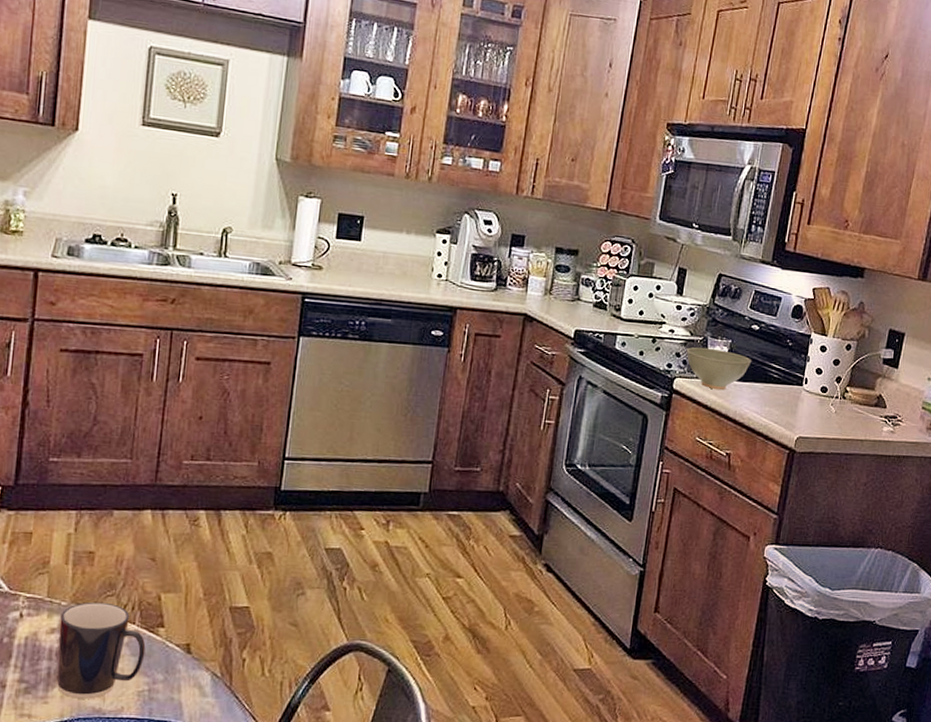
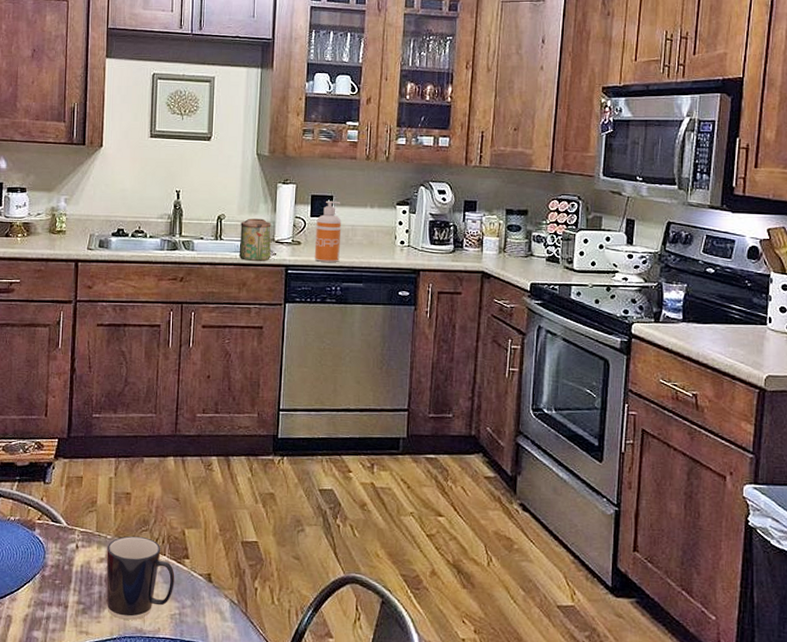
canister: none [246,234,288,287] -> present [238,218,271,262]
soap dispenser: none [337,221,373,294] -> present [314,200,342,263]
bowl: present [686,347,752,391] -> none [641,292,710,333]

